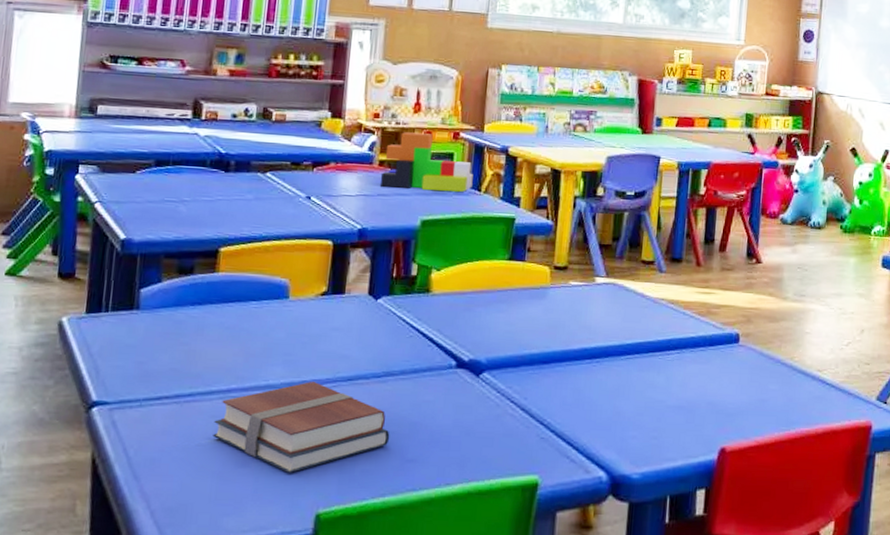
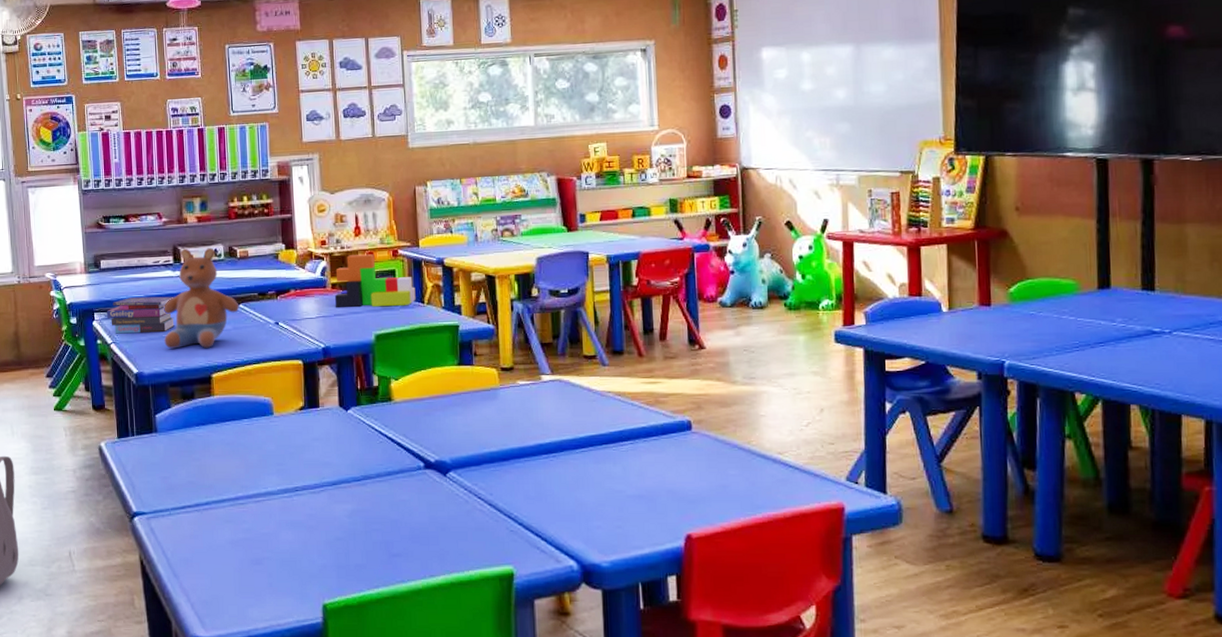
books: none [96,151,187,195] -> present [107,296,174,334]
stuffed toy: none [165,103,266,218] -> present [164,248,240,349]
books: present [213,382,390,473] -> none [229,488,376,569]

